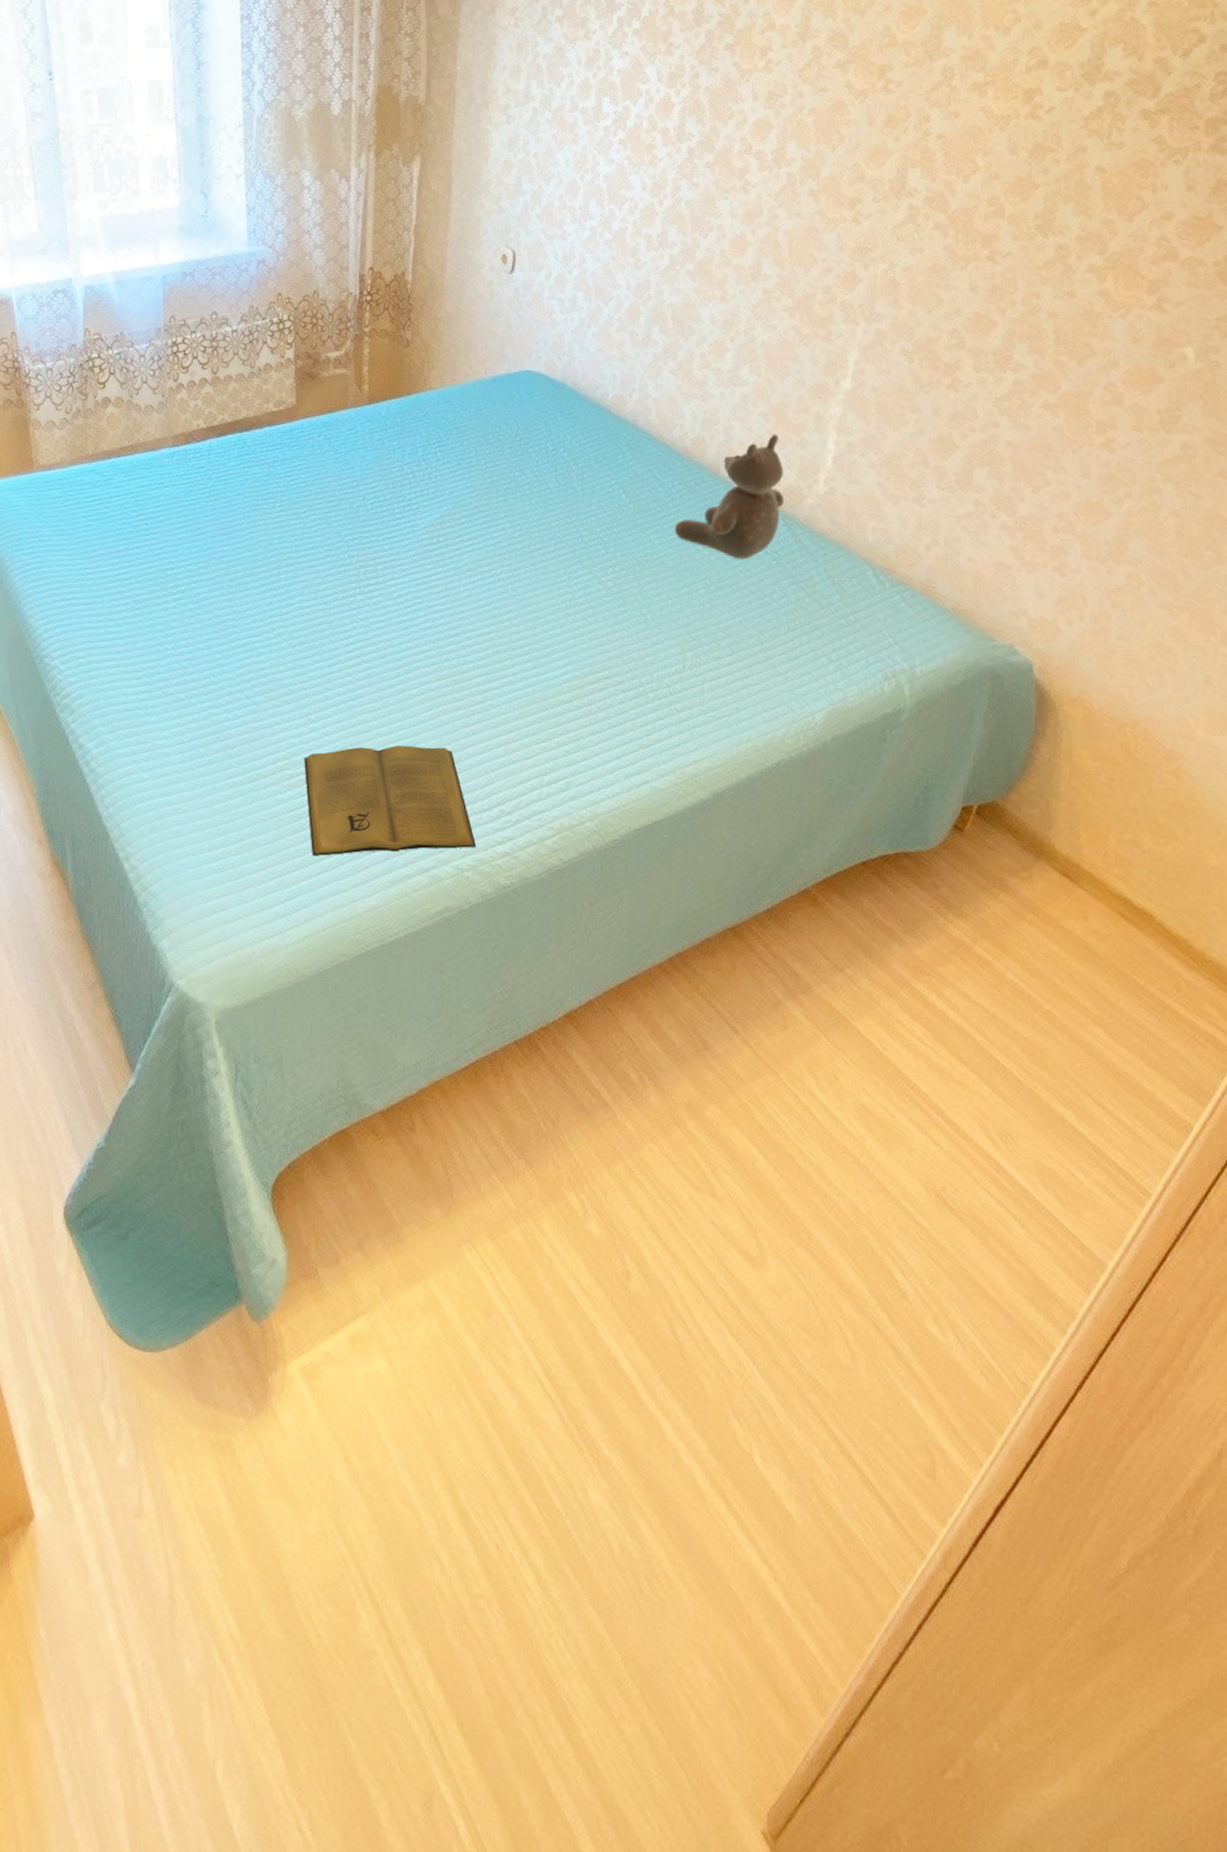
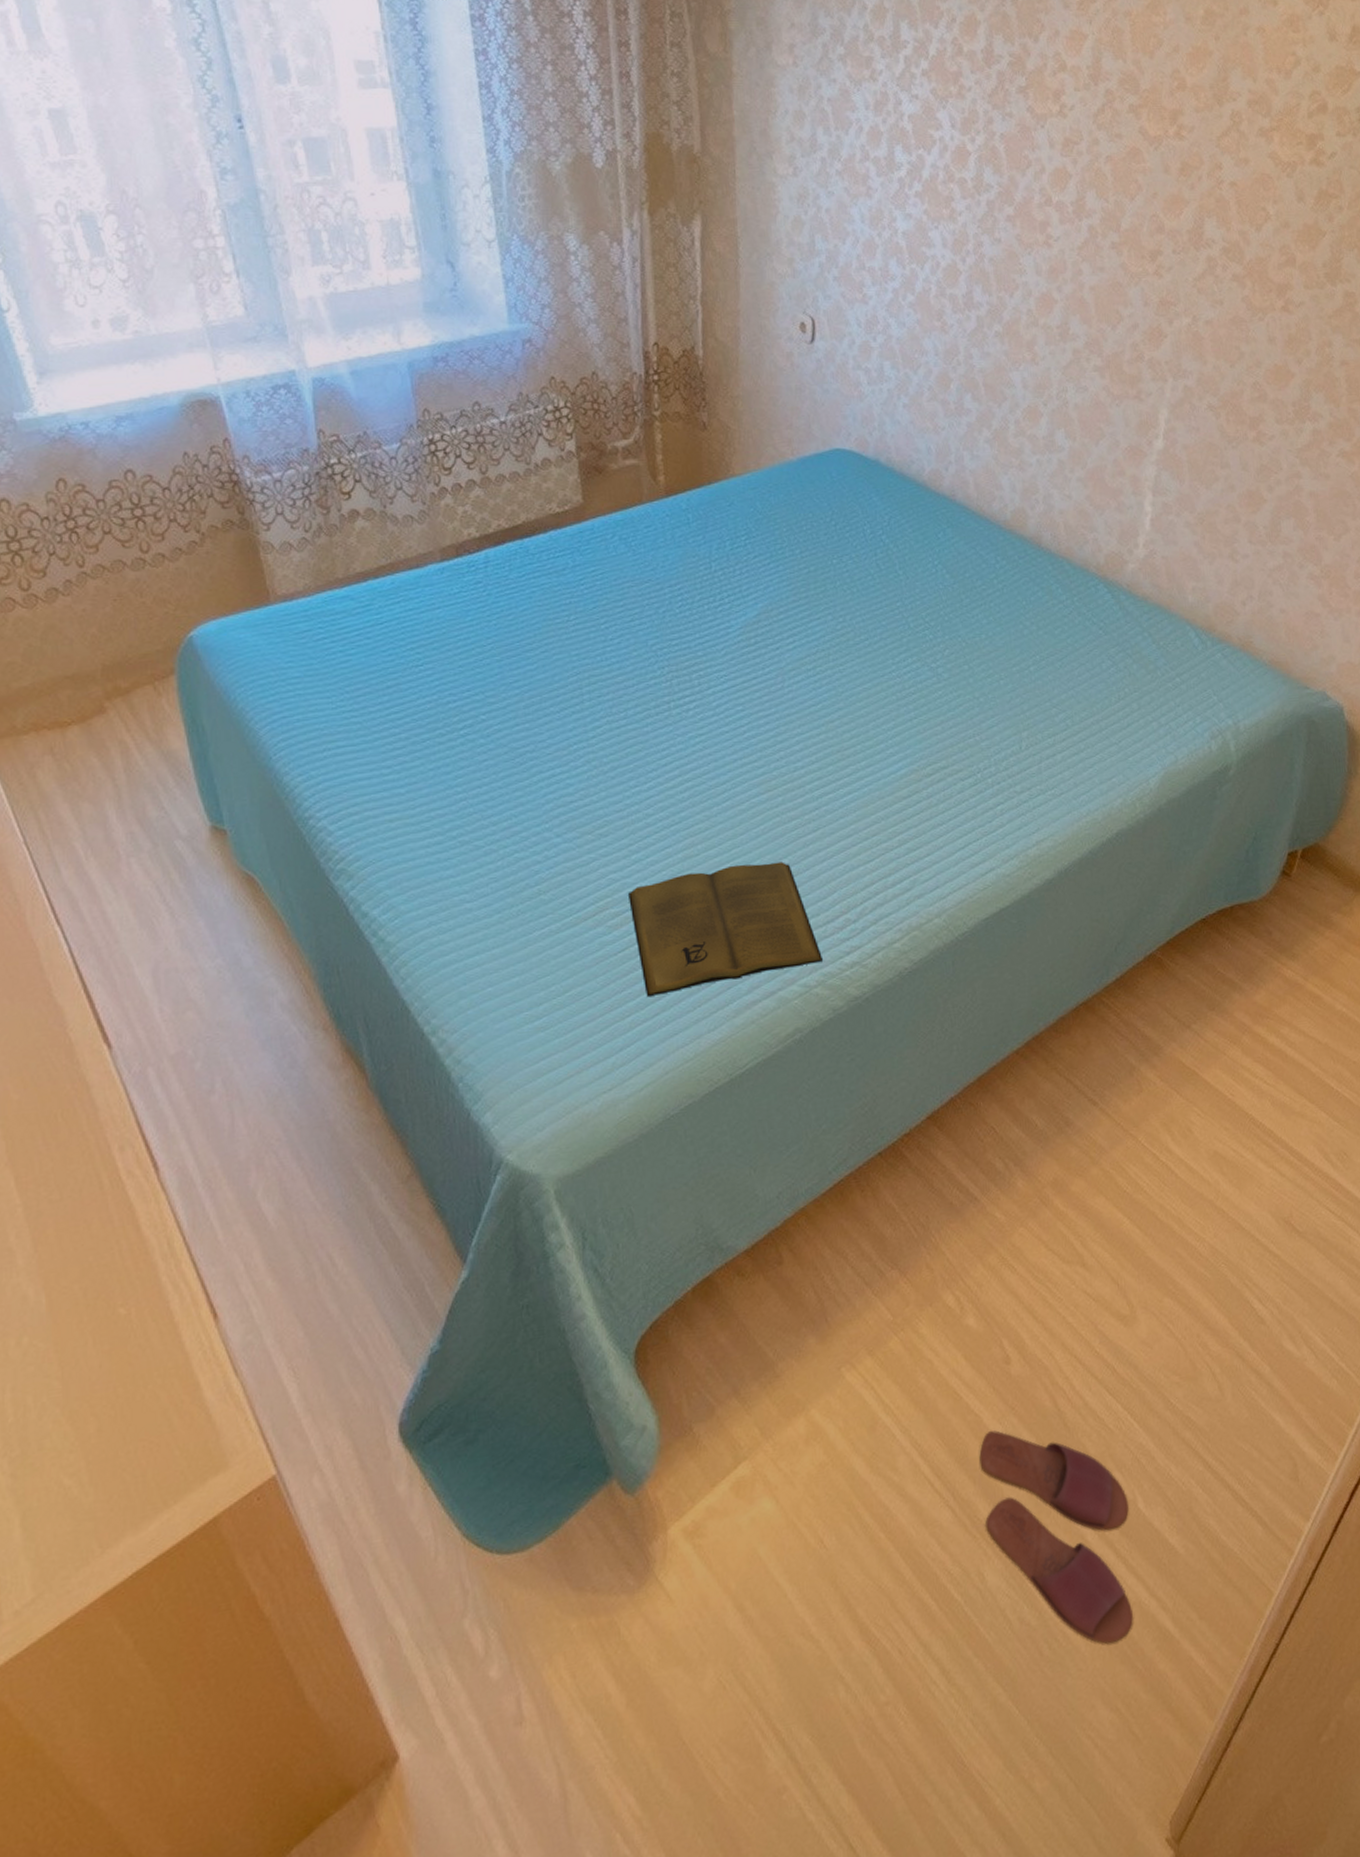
slippers: none [592,1344,744,1600] -> present [979,1430,1133,1644]
stuffed bear: present [675,433,785,560] -> none [1001,499,1107,632]

